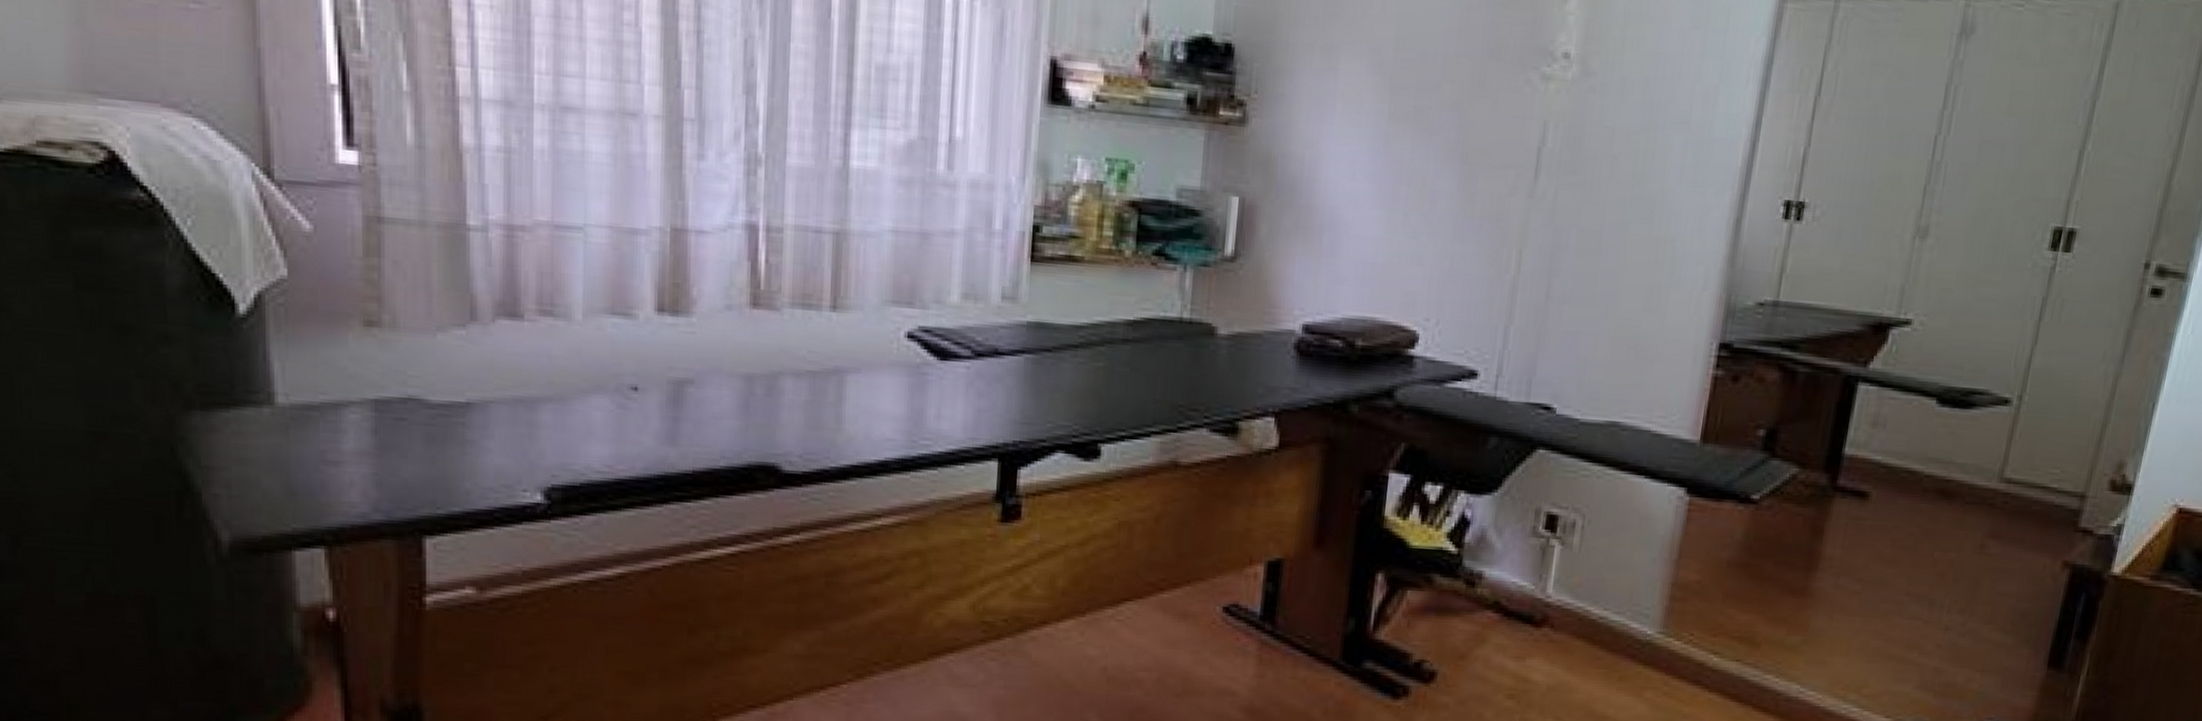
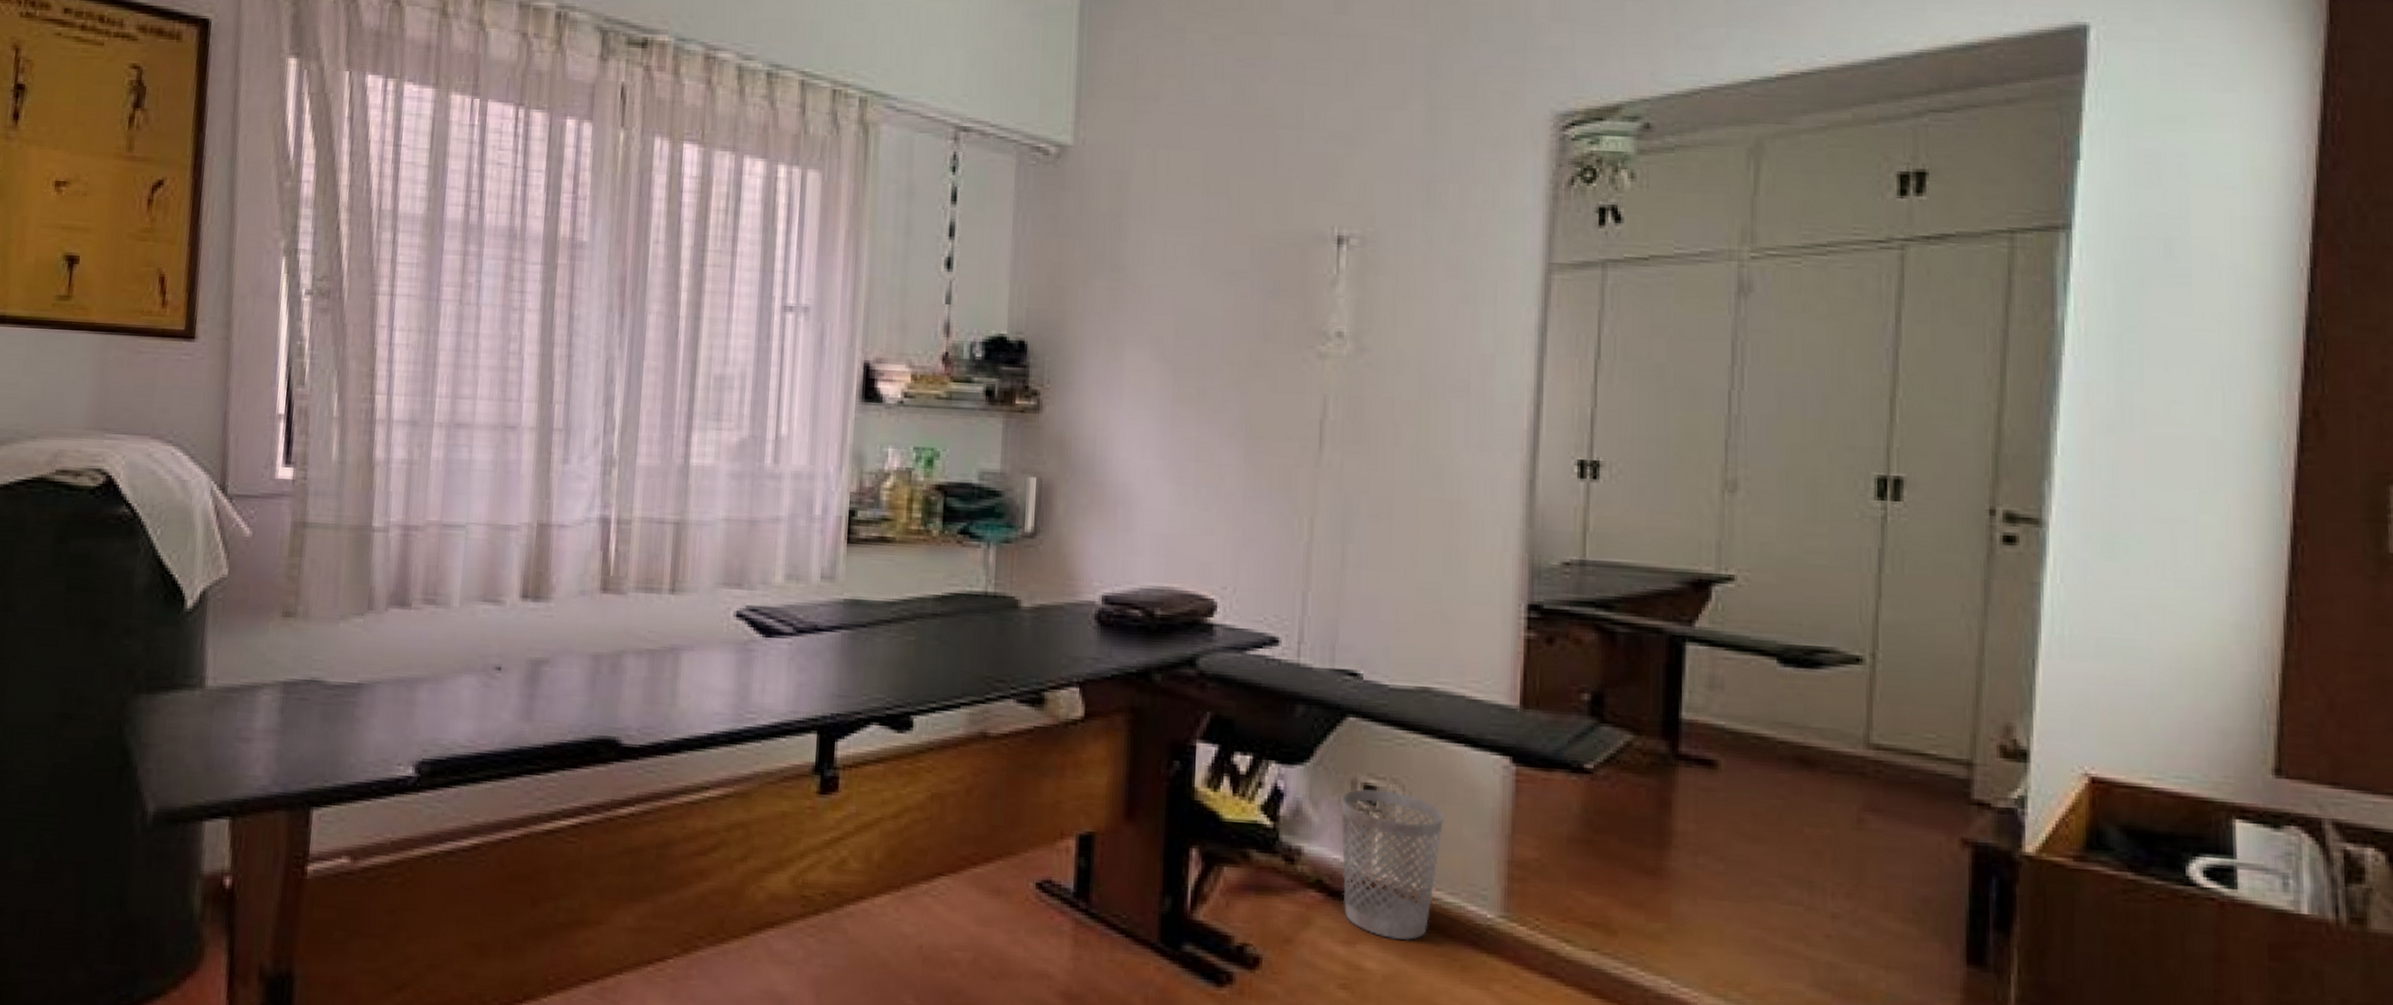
wastebasket: none [1517,517,1619,655] -> present [1341,788,1445,941]

